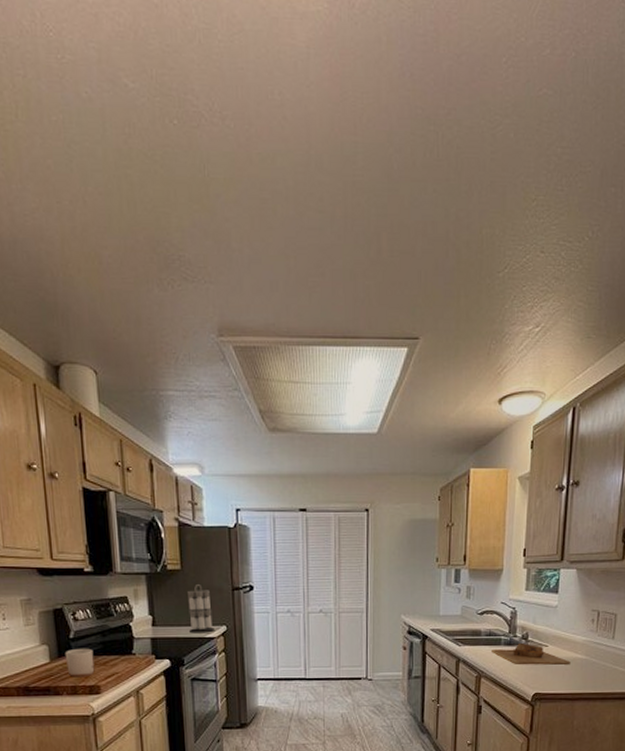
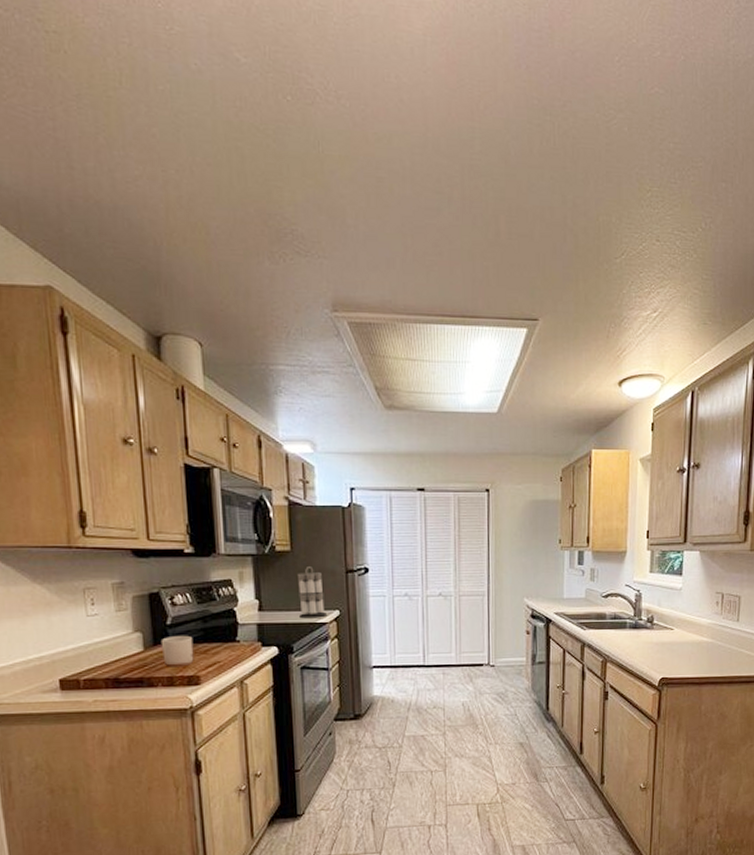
cutting board: present [491,643,571,665] -> none [617,627,696,649]

